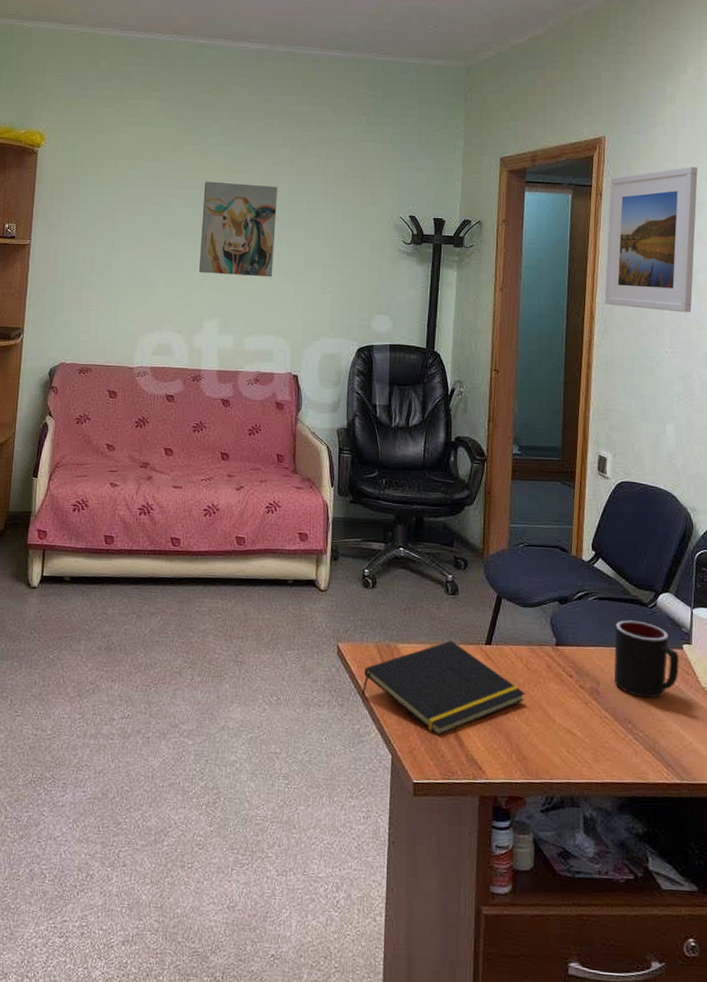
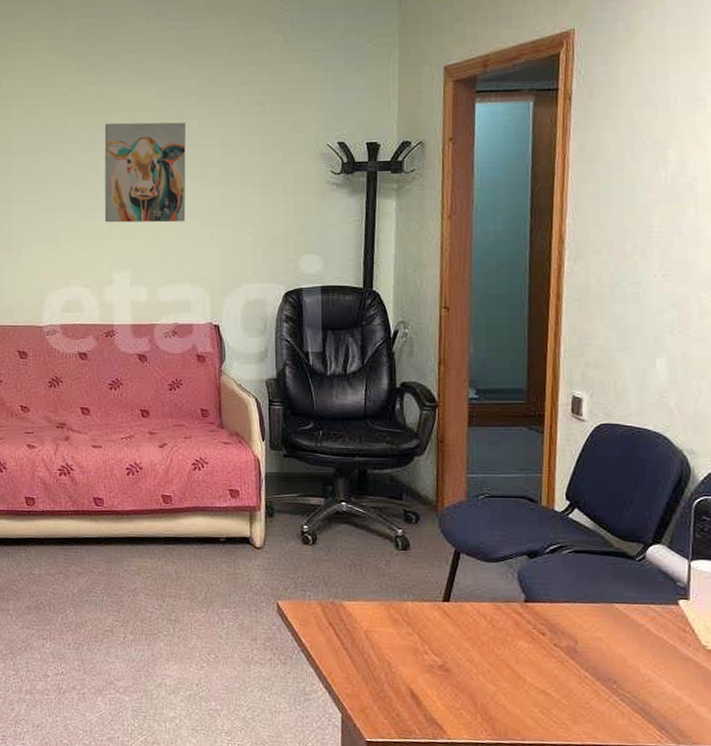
notepad: present [361,640,525,736] -> none [306,597,490,694]
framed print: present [604,166,698,313] -> none [576,54,695,229]
mug: present [613,620,679,699] -> none [594,574,674,658]

